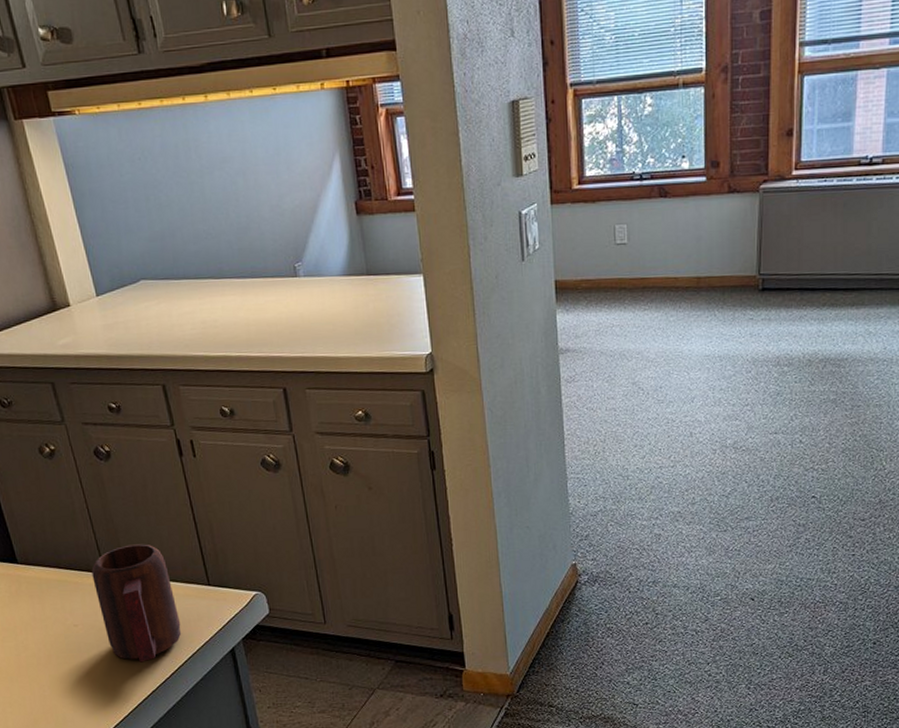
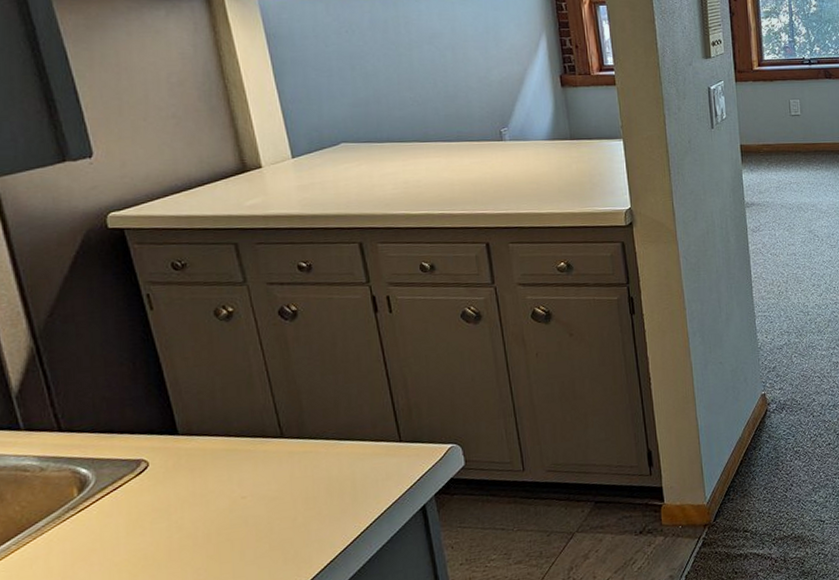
mug: present [92,544,182,663] -> none [267,404,367,531]

